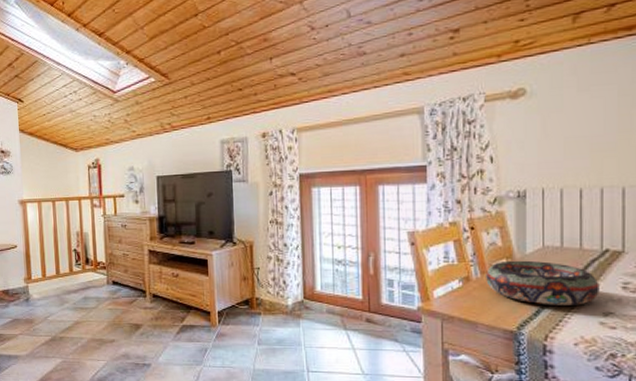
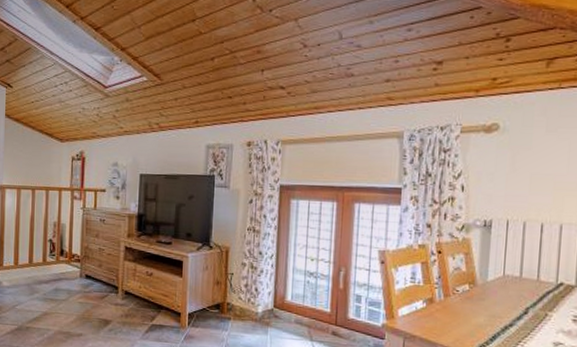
decorative bowl: present [486,260,600,305] -> none [448,286,552,334]

